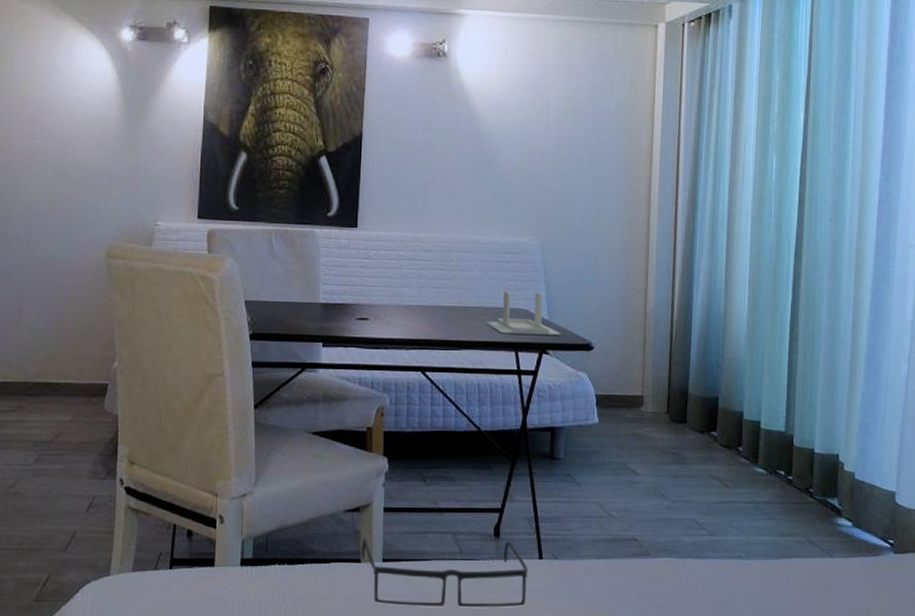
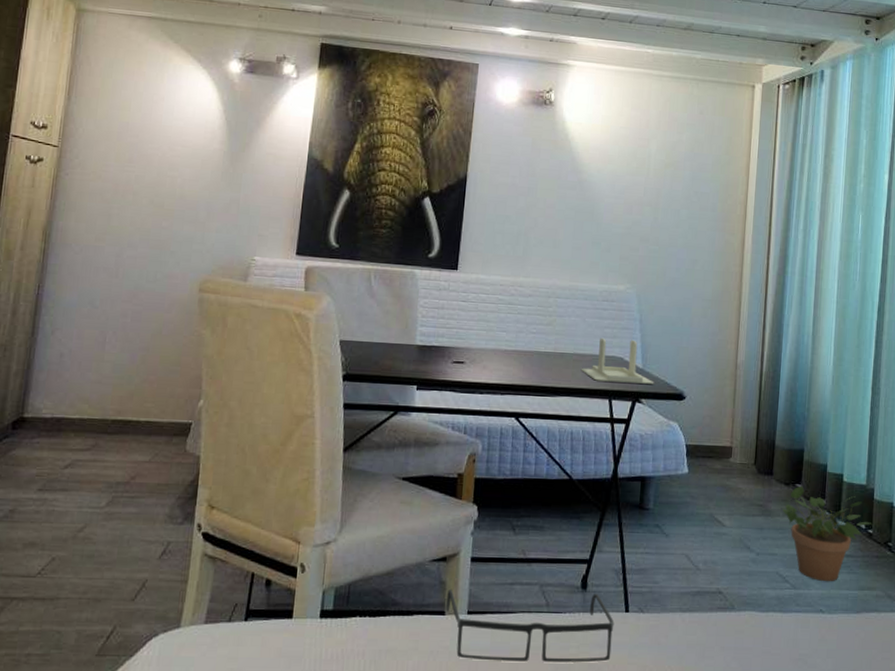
potted plant: none [698,433,792,528] -> present [783,485,872,581]

